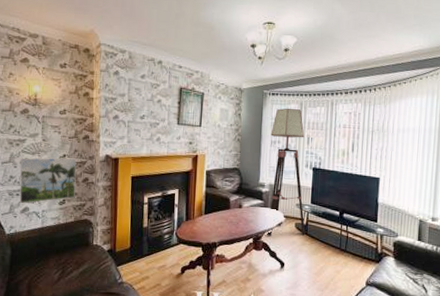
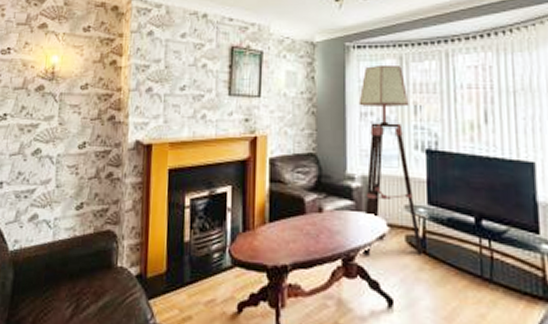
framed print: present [19,157,77,204] -> none [27,146,99,210]

